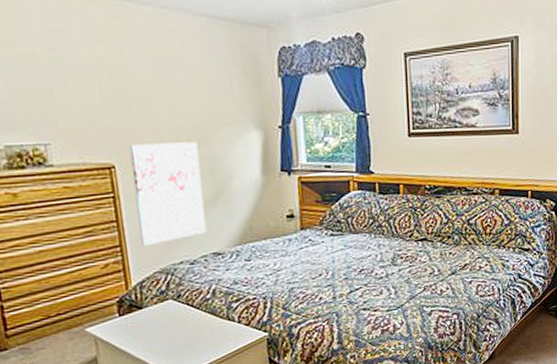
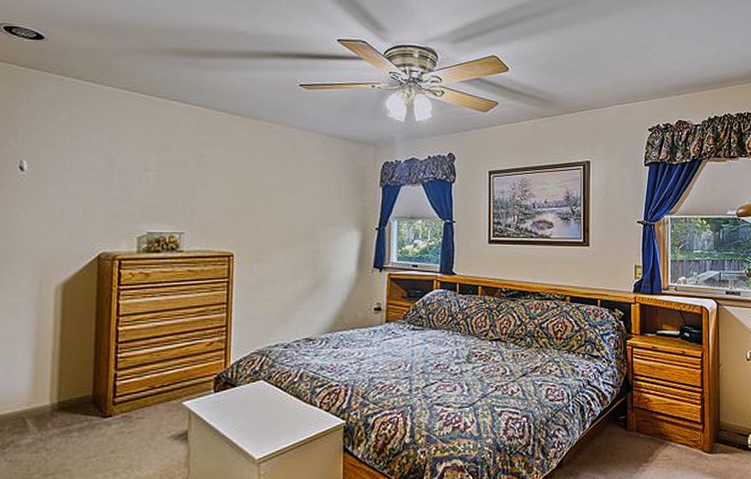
wall art: present [129,142,207,246] -> none [245,237,305,328]

